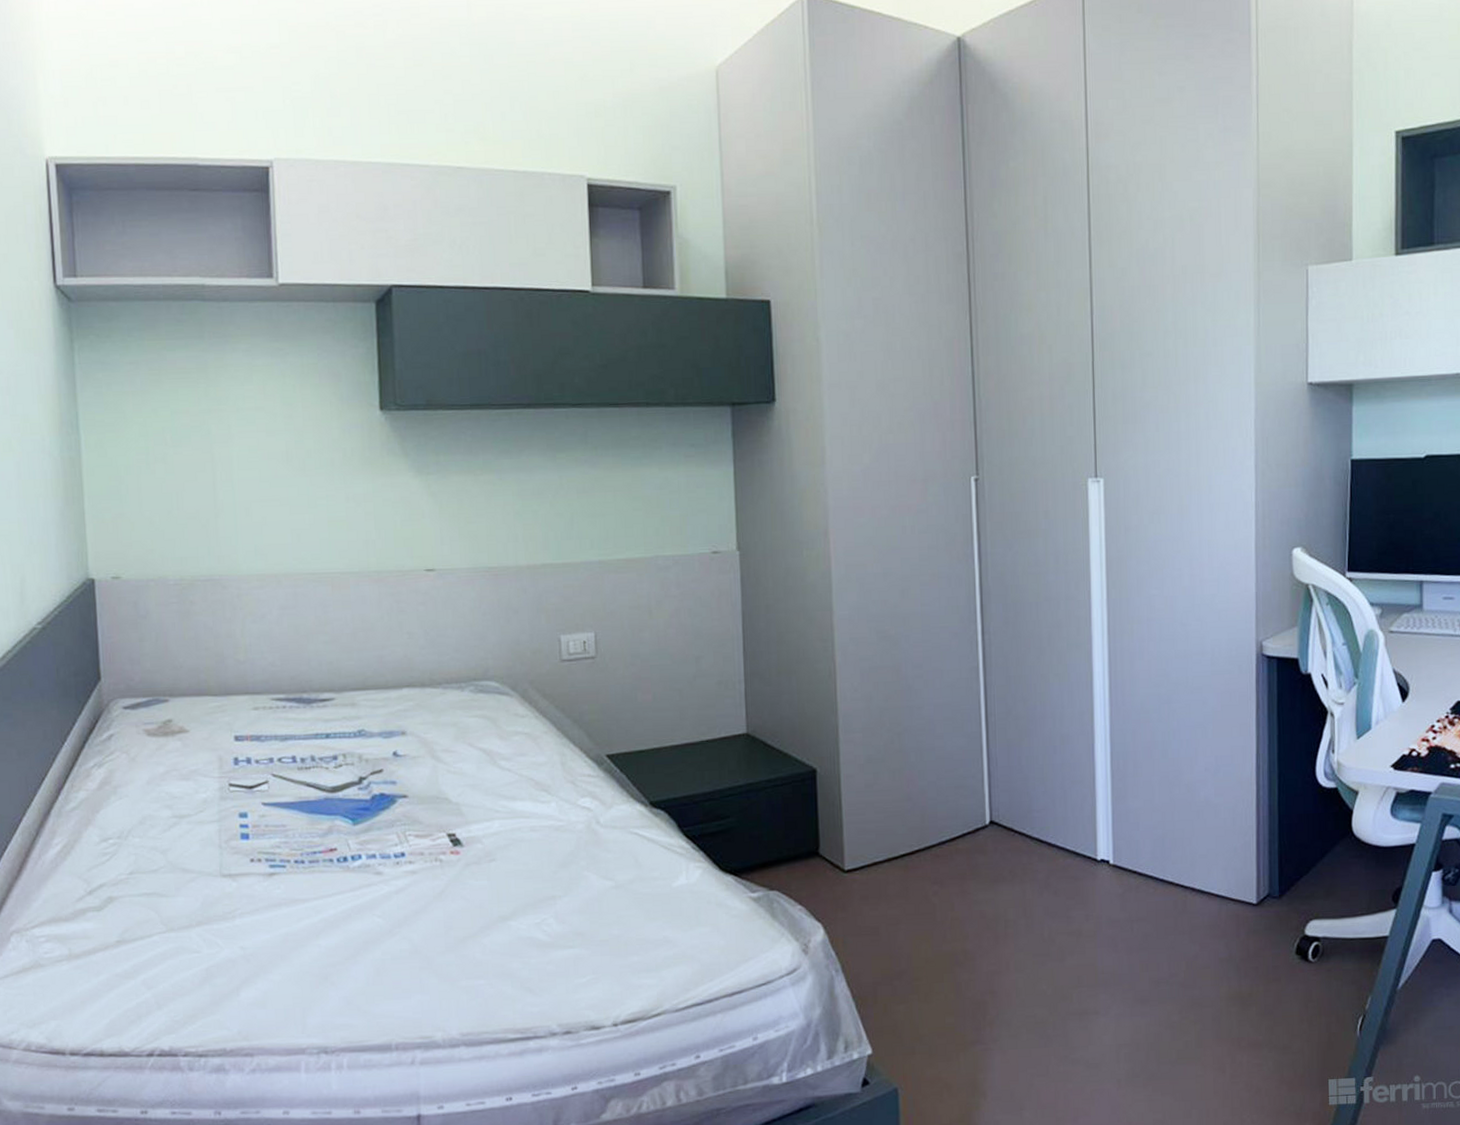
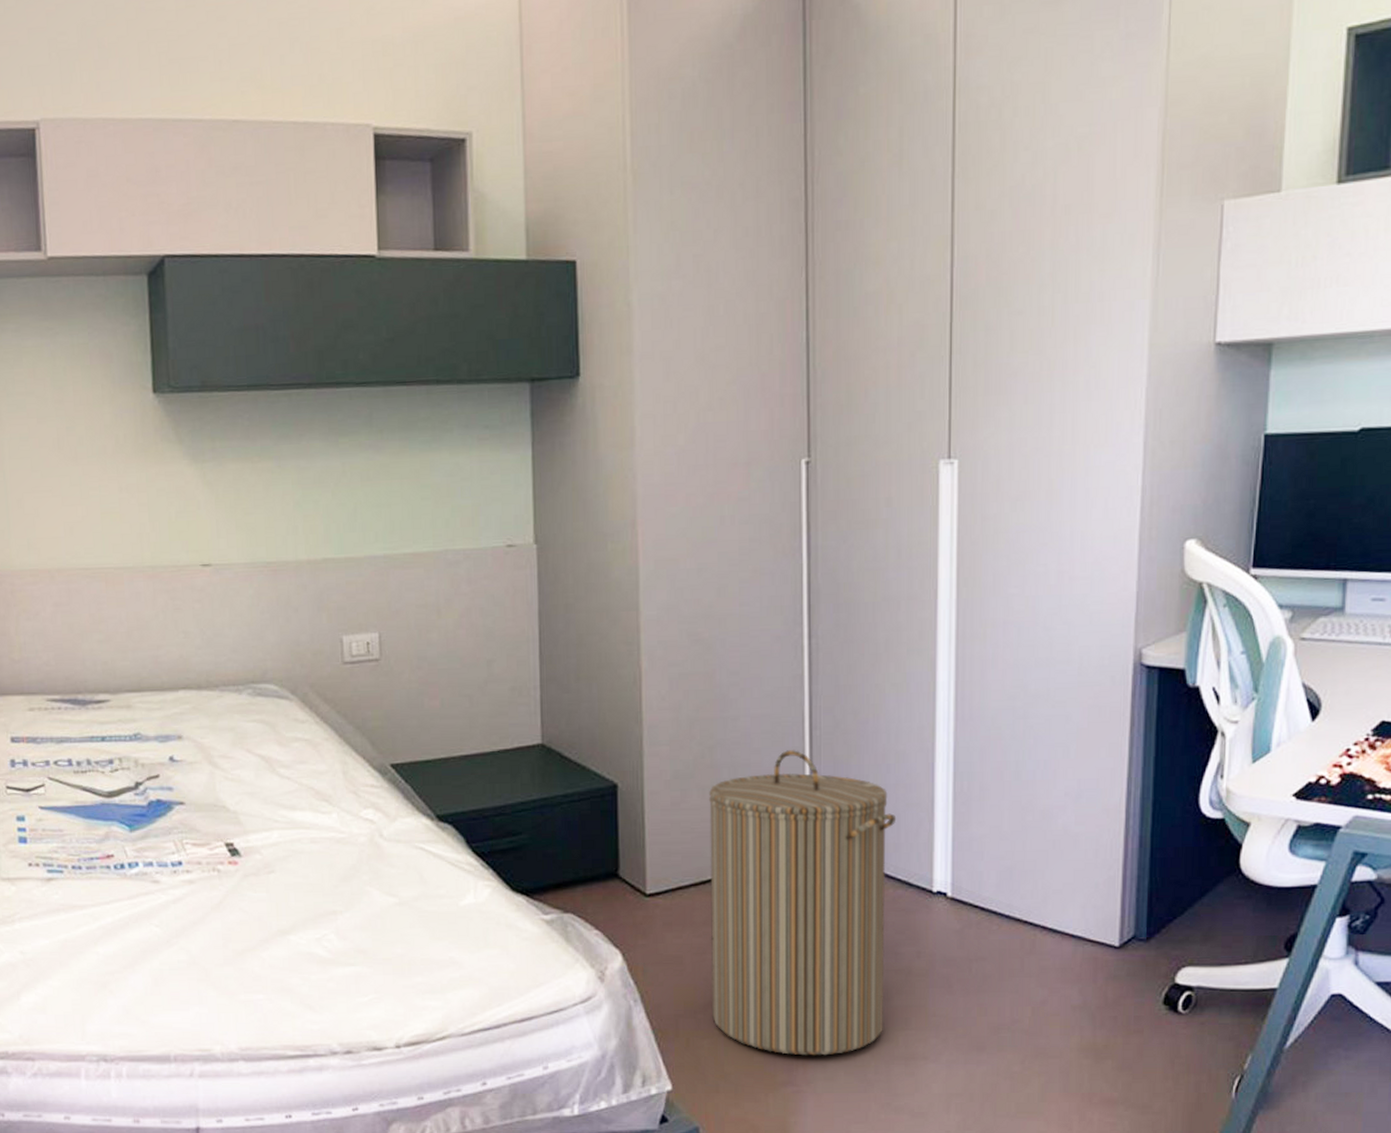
laundry hamper: none [898,735,1064,1016] -> present [708,750,897,1056]

